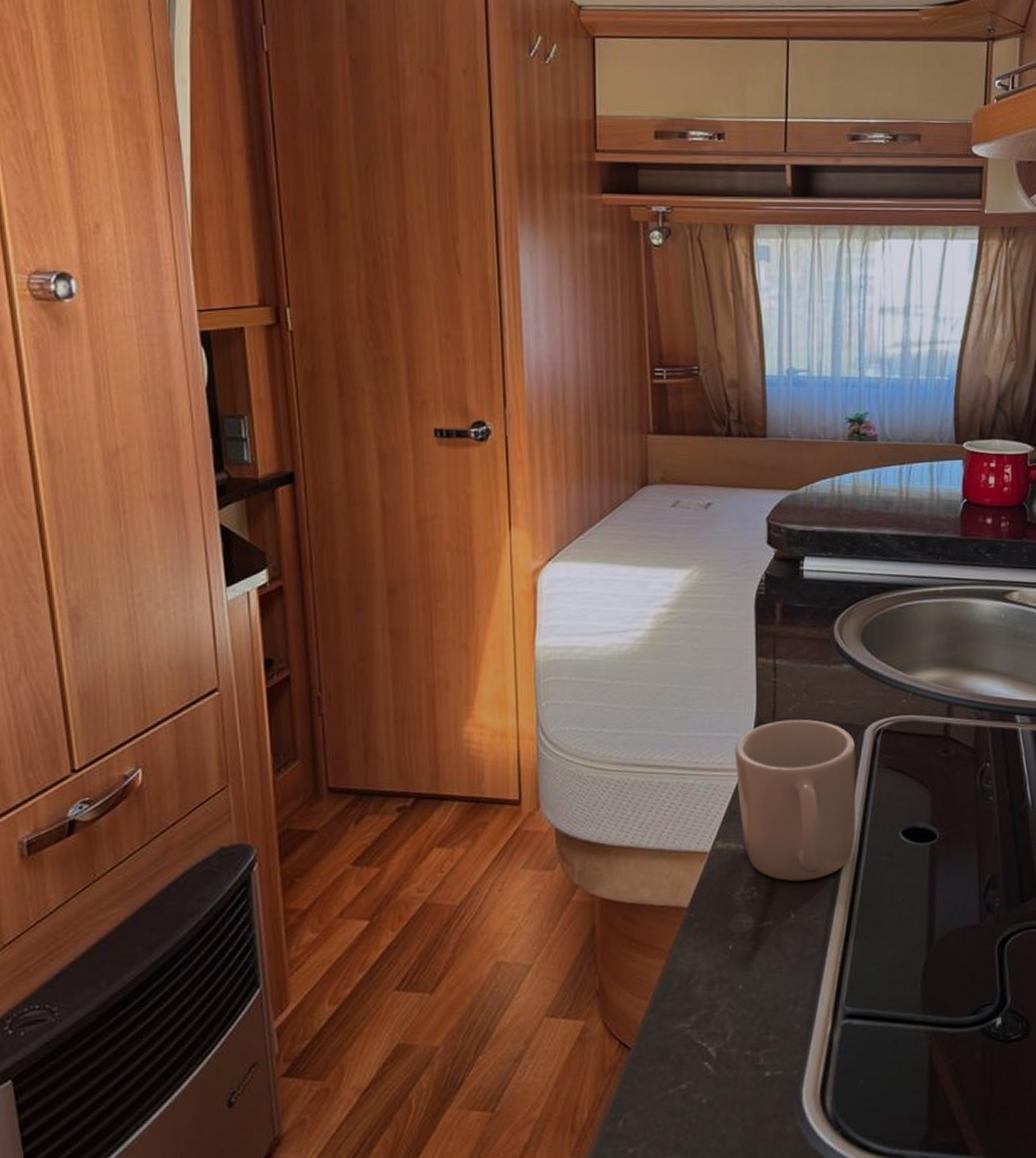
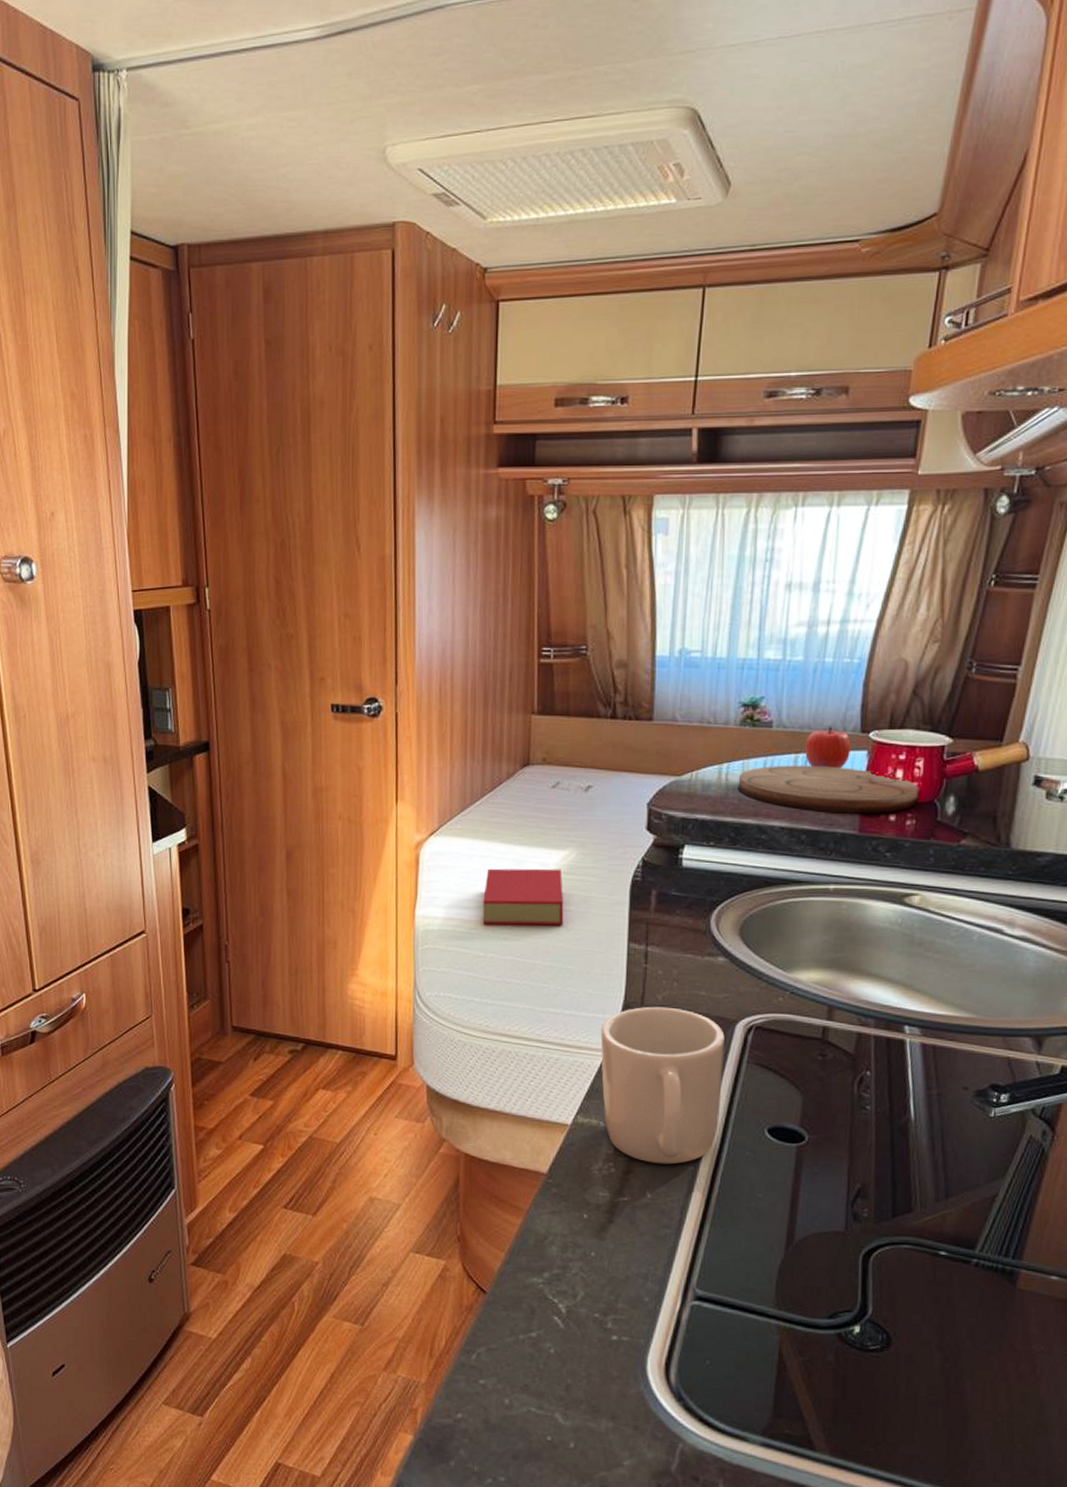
book: none [607,588,691,651] -> present [483,868,564,926]
cutting board: none [850,475,1010,520] -> present [738,765,919,814]
fruit: none [908,438,948,478] -> present [805,726,851,769]

